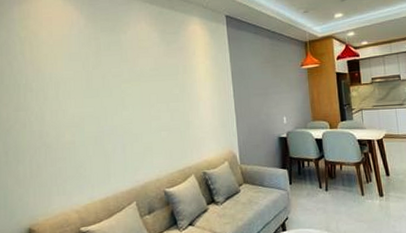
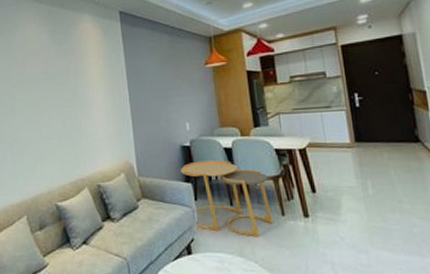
side table: none [277,149,354,214] -> present [180,160,273,237]

